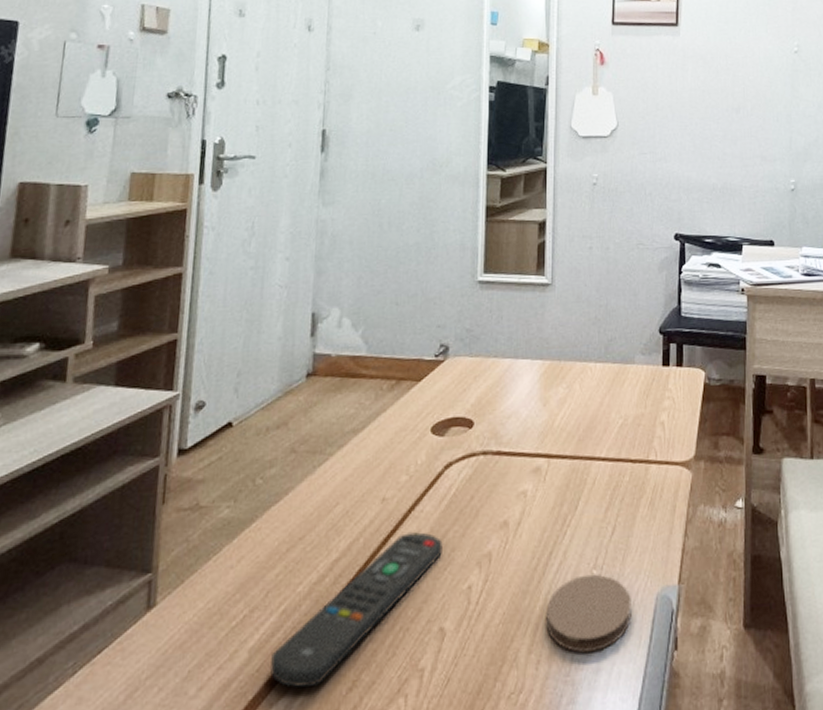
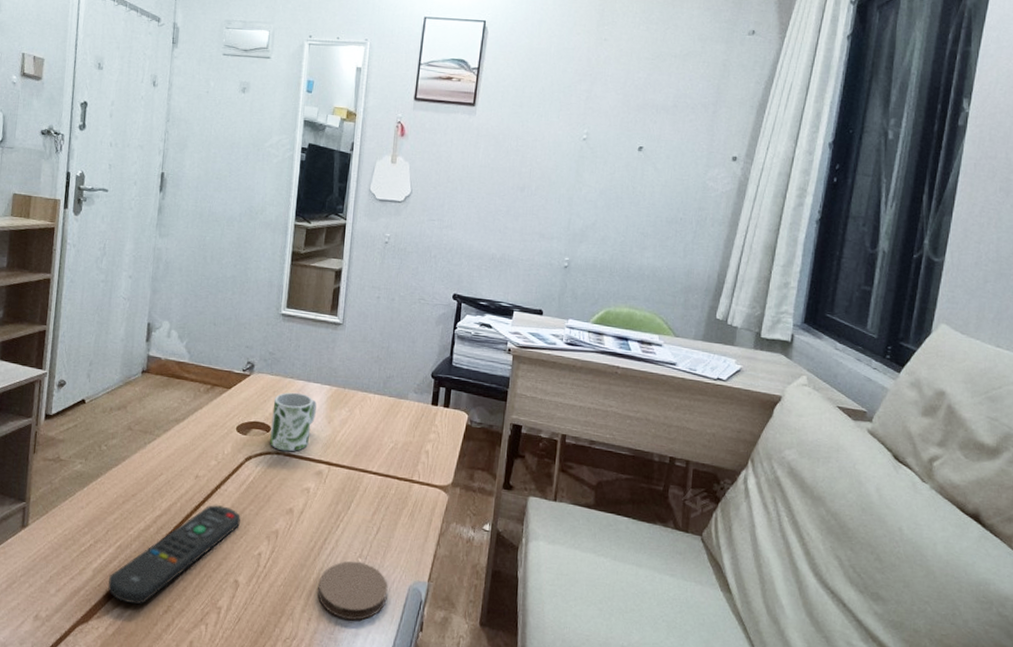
mug: none [474,374,528,450] -> present [270,392,317,452]

